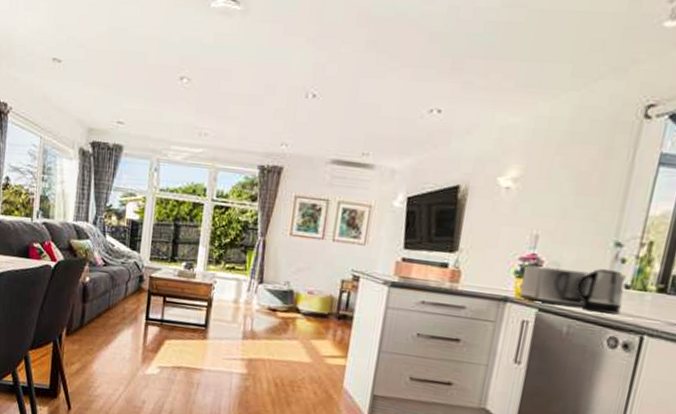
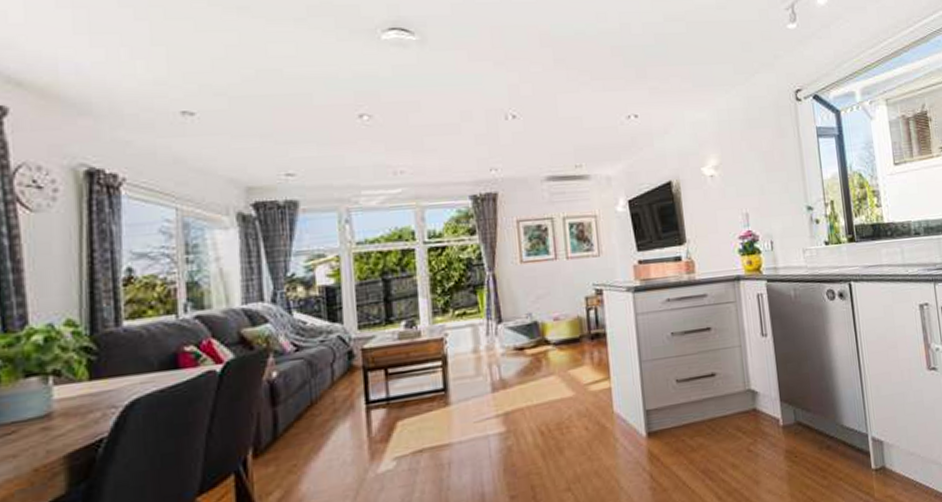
toaster: present [519,265,591,307] -> none [744,237,801,275]
kettle: present [576,268,626,315] -> none [789,230,828,271]

